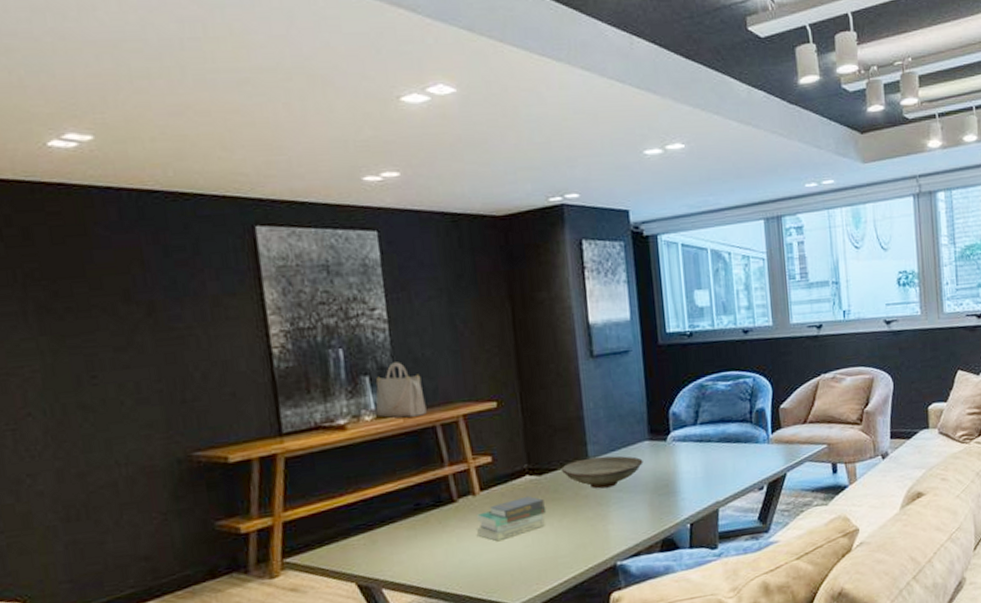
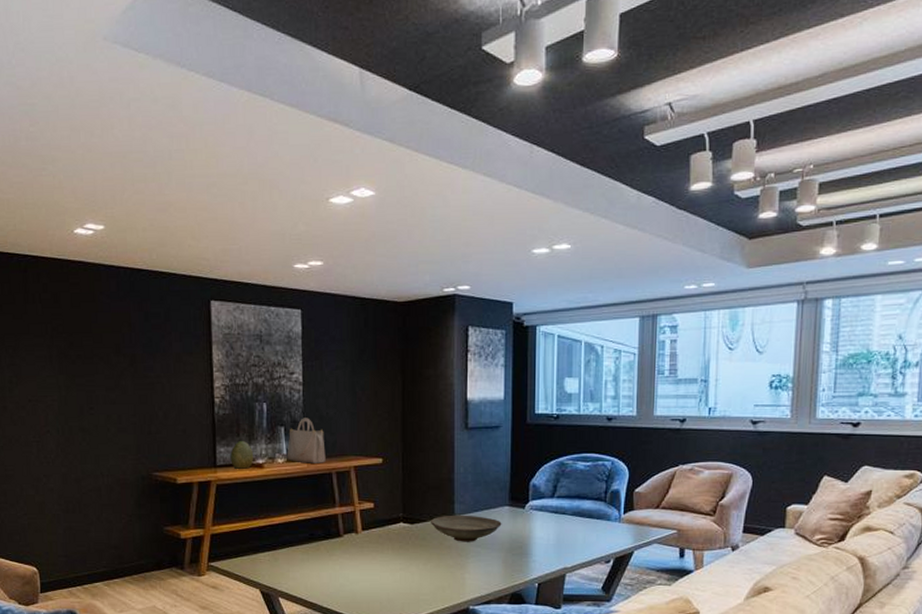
decorative sculpture: none [300,398,333,435] -> present [230,440,254,469]
books: present [475,496,547,542] -> none [355,540,414,574]

